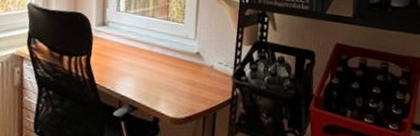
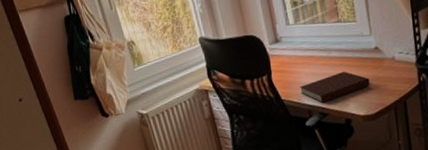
notebook: none [115,68,185,96] -> present [299,71,370,103]

